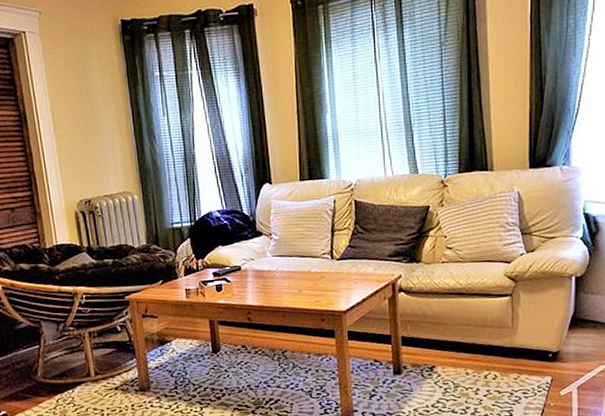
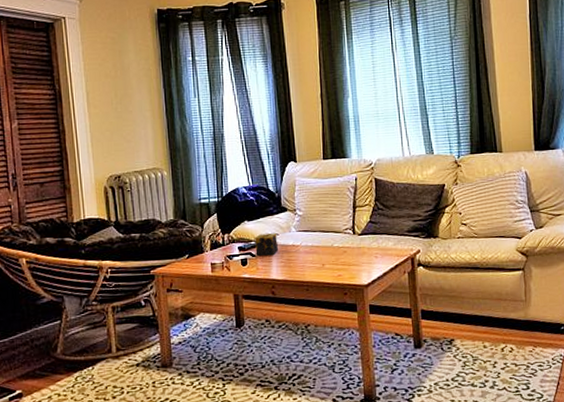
candle: none [229,258,255,281] -> present [255,233,279,256]

